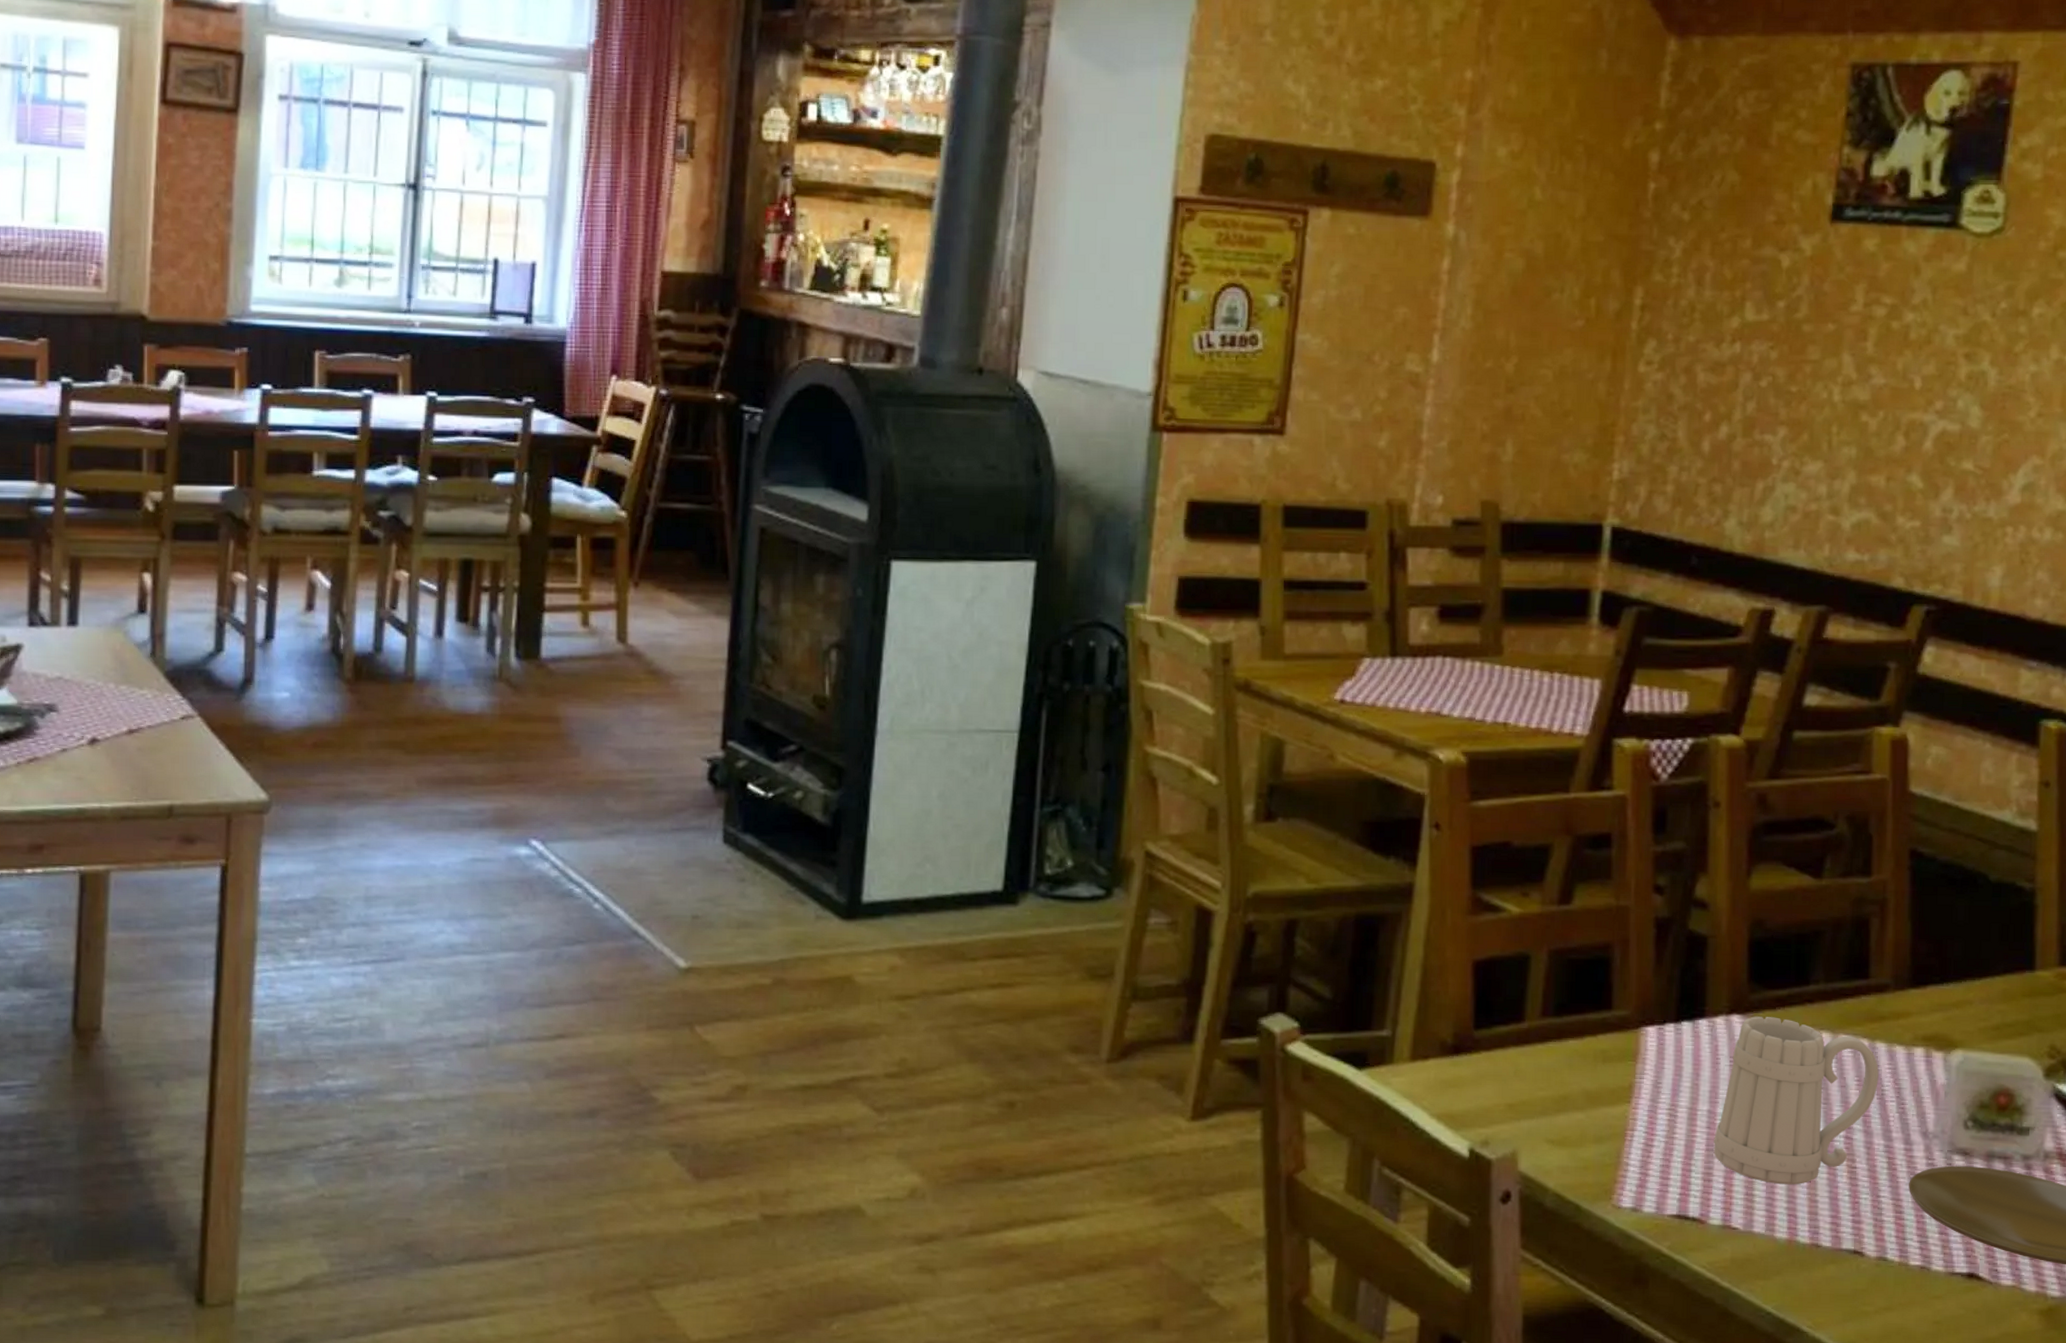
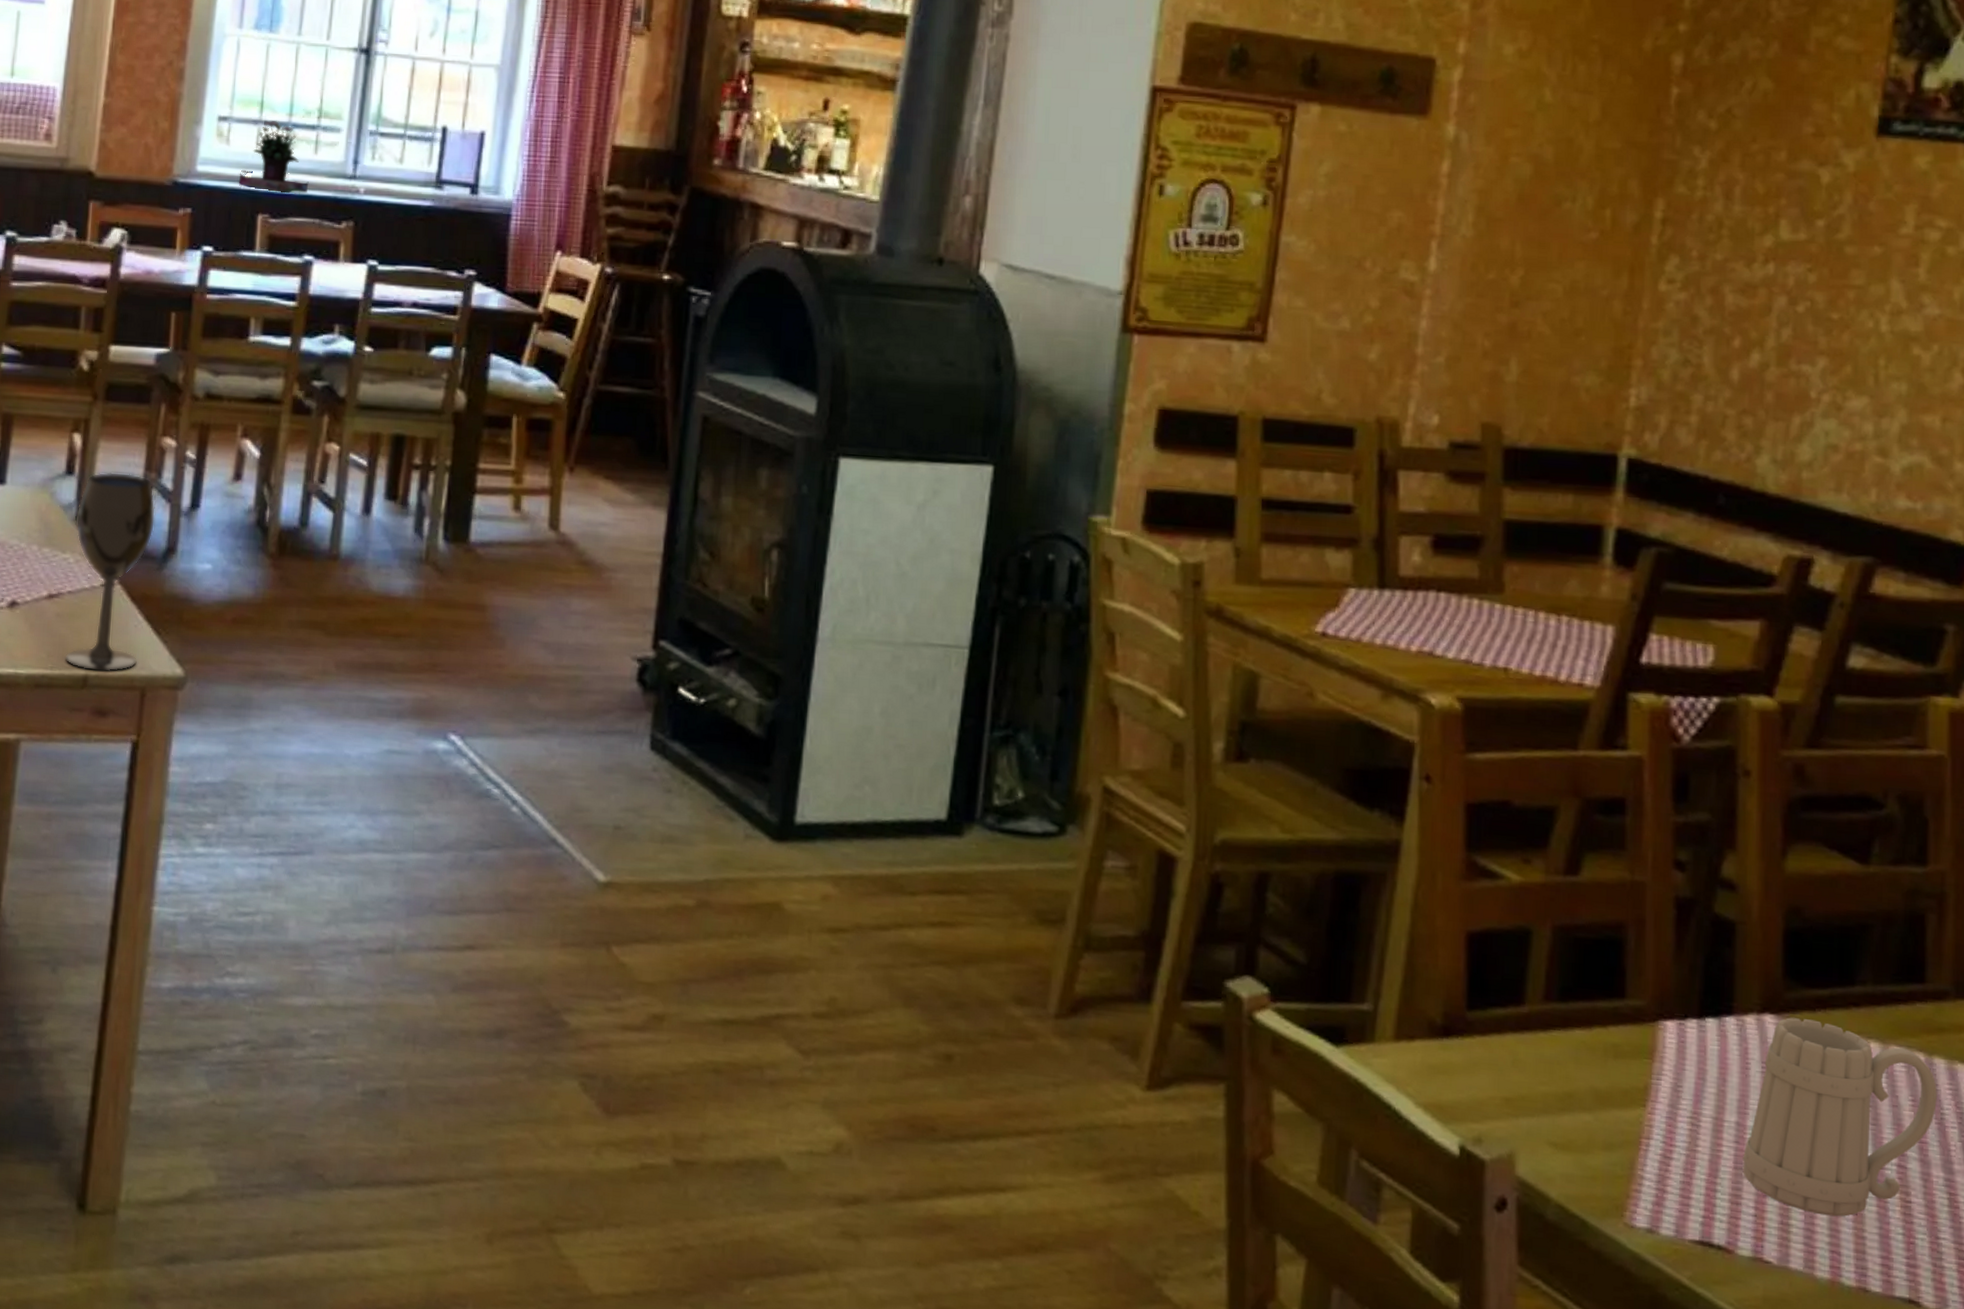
wine glass: none [149,609,231,801] -> present [65,472,156,672]
potted flower: none [293,258,364,330] -> present [238,120,309,194]

